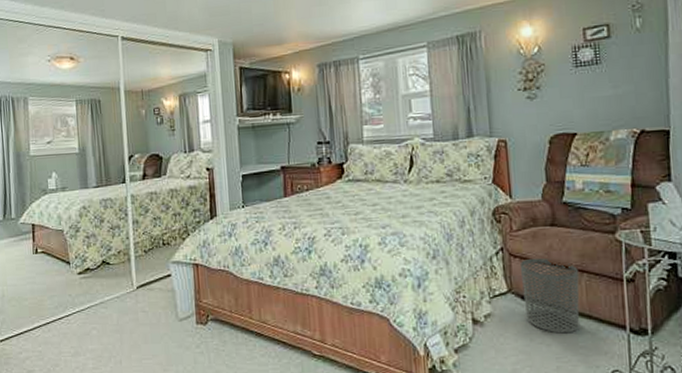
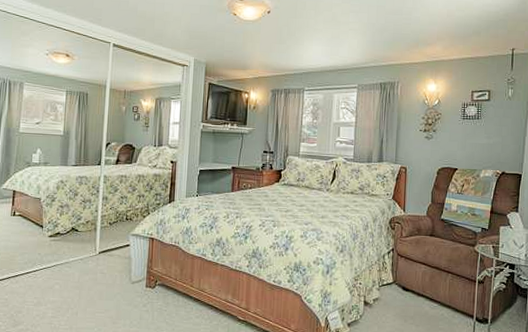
waste bin: present [521,258,580,334] -> none [403,259,445,318]

